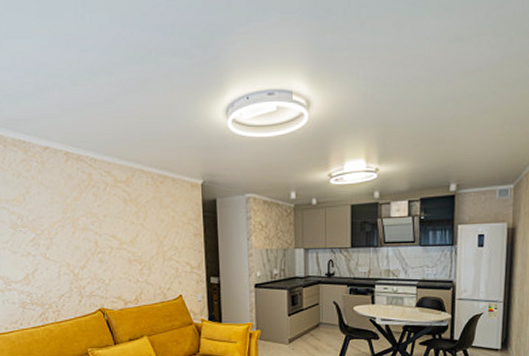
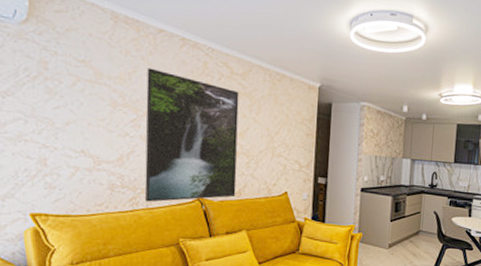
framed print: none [38,187,134,316] -> present [144,68,239,202]

